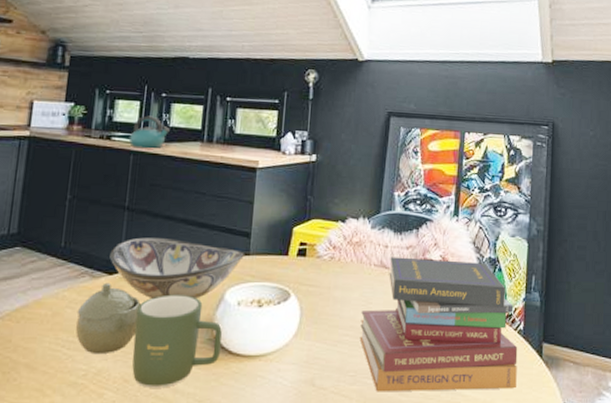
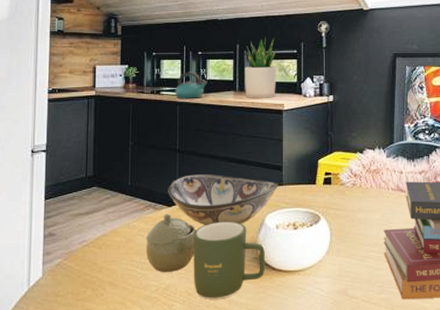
planter: none [214,81,255,154] -> present [245,36,276,99]

